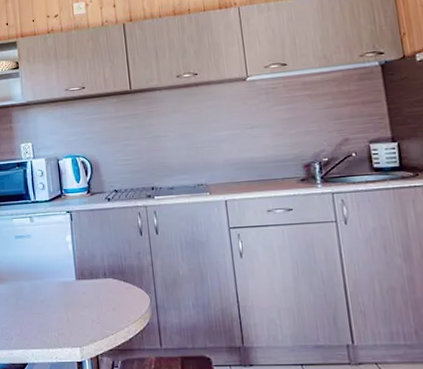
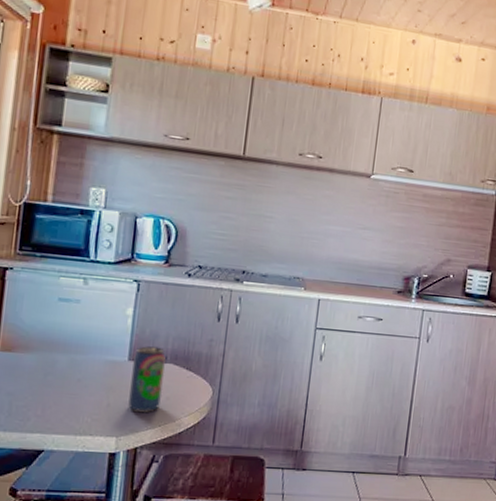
beverage can: none [80,265,109,323] -> present [128,346,166,412]

